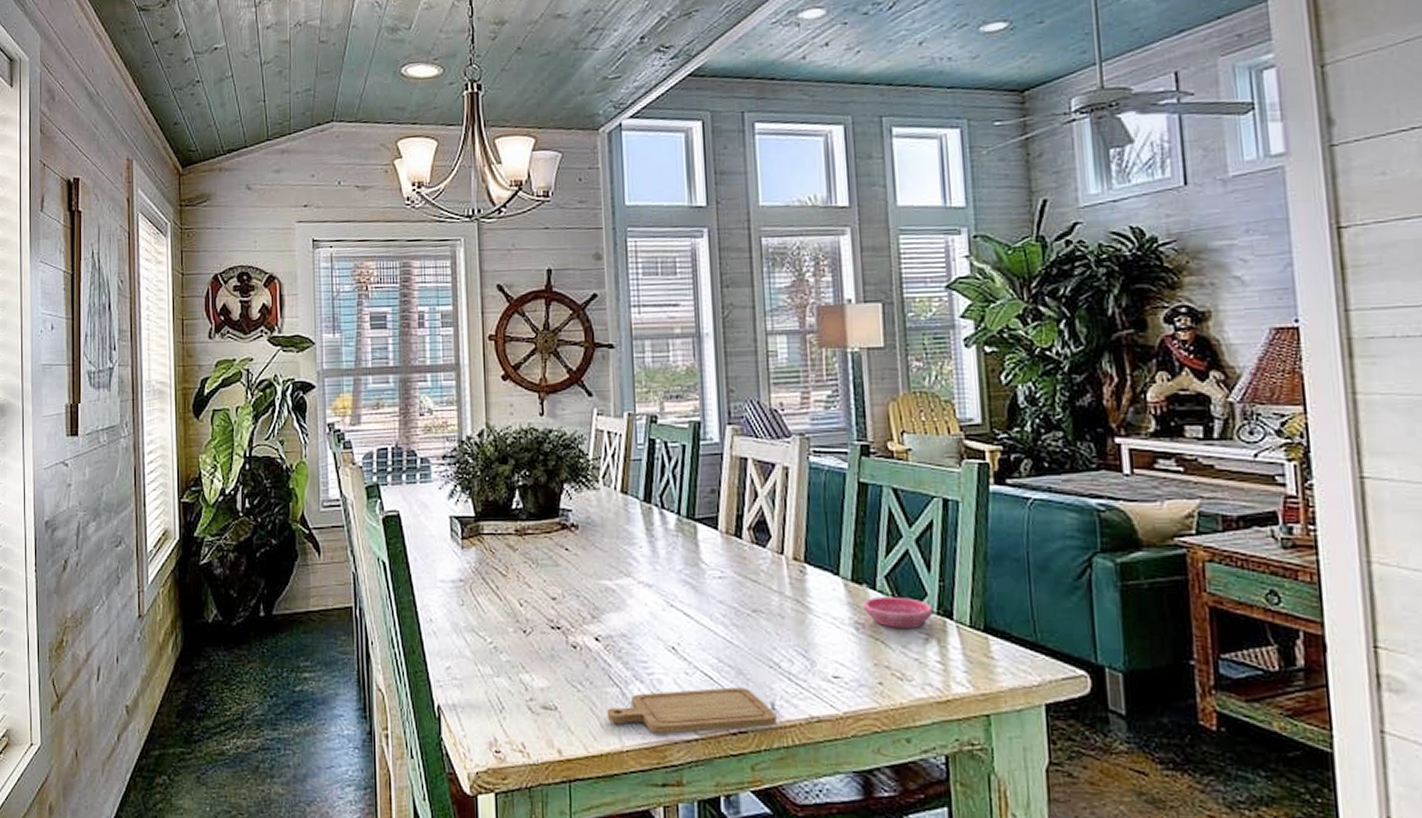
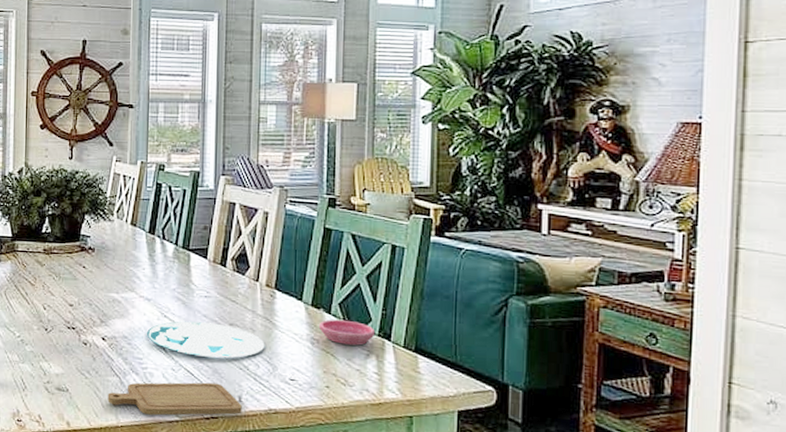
plate: none [651,610,799,655] -> present [147,321,265,358]

